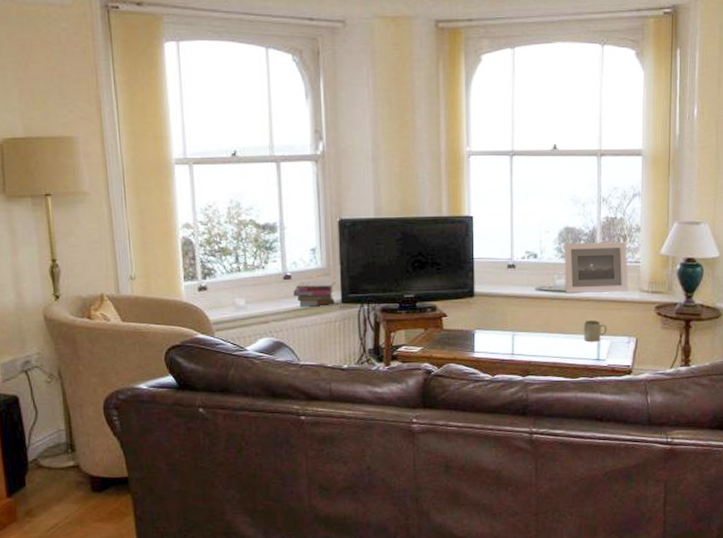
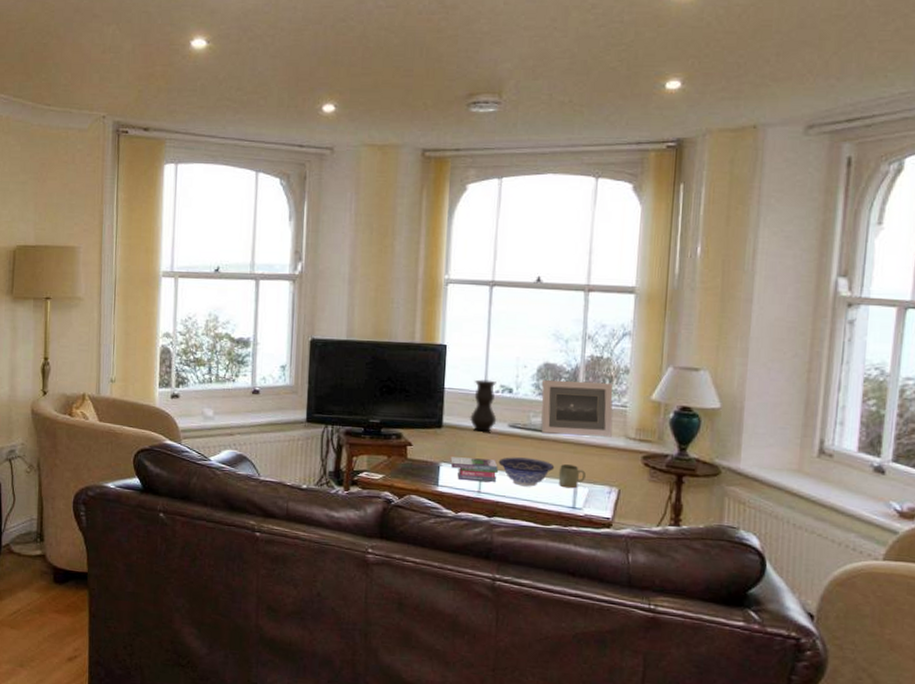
books: present [293,281,336,307] -> none [260,397,302,423]
books: none [484,322,530,345] -> present [450,457,499,483]
vase: none [499,247,525,297] -> present [469,379,497,432]
decorative bowl: none [528,318,579,345] -> present [498,457,555,487]

